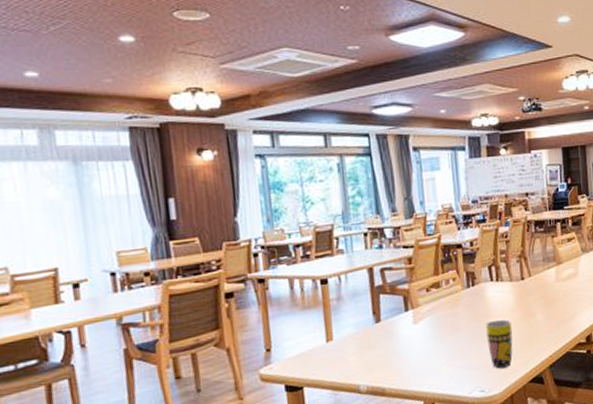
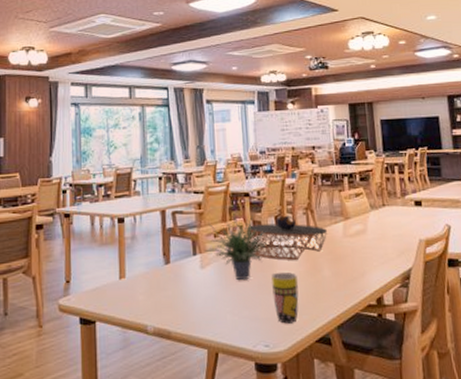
potted plant: none [417,266,483,332] -> present [204,213,269,280]
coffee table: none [463,264,540,309] -> present [249,215,327,261]

